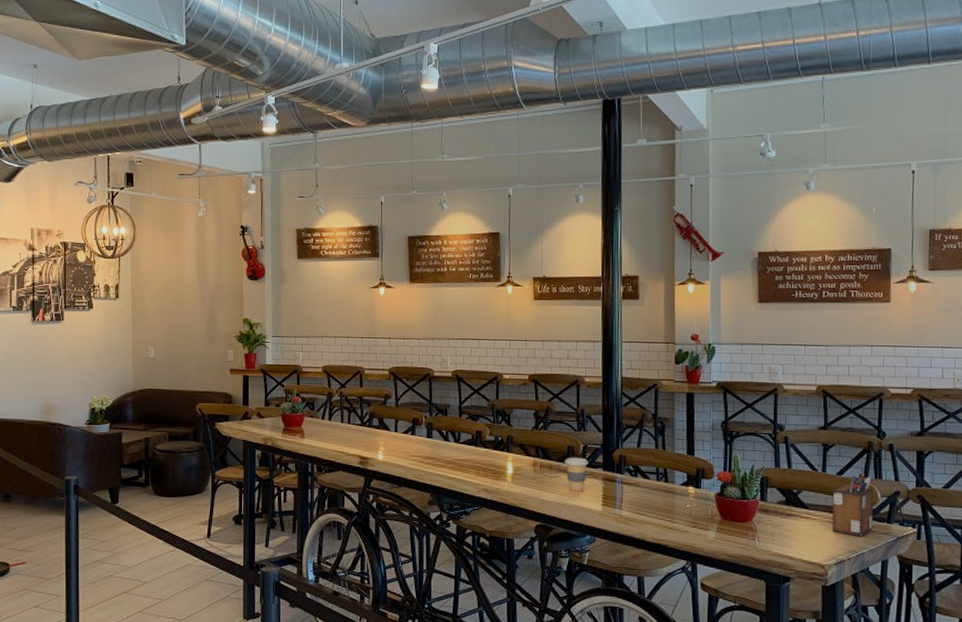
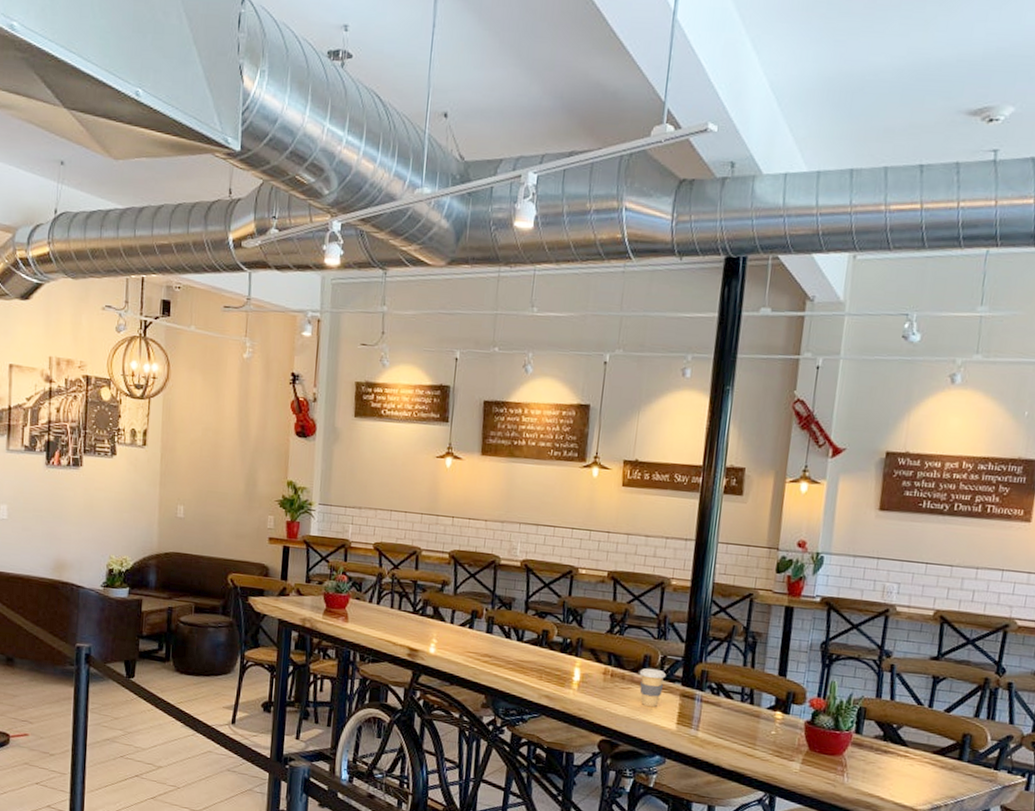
desk organizer: present [832,472,874,536] -> none [931,710,984,782]

